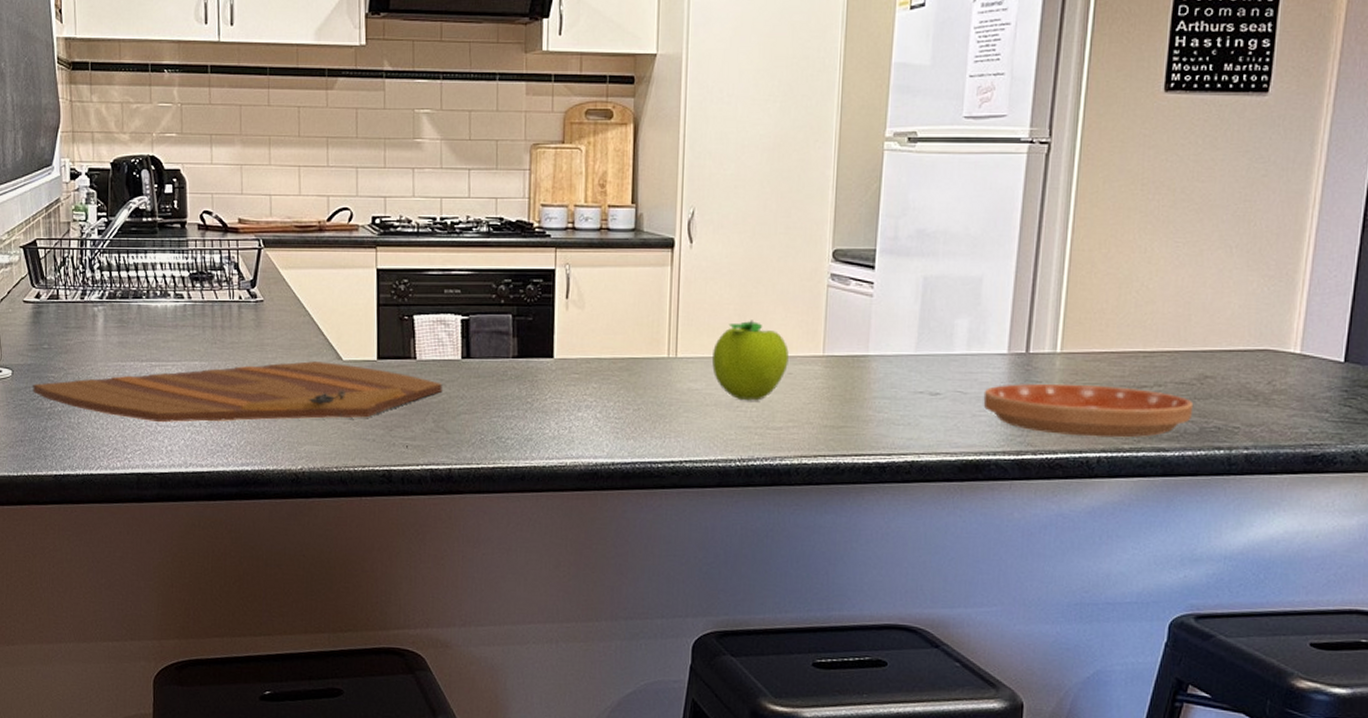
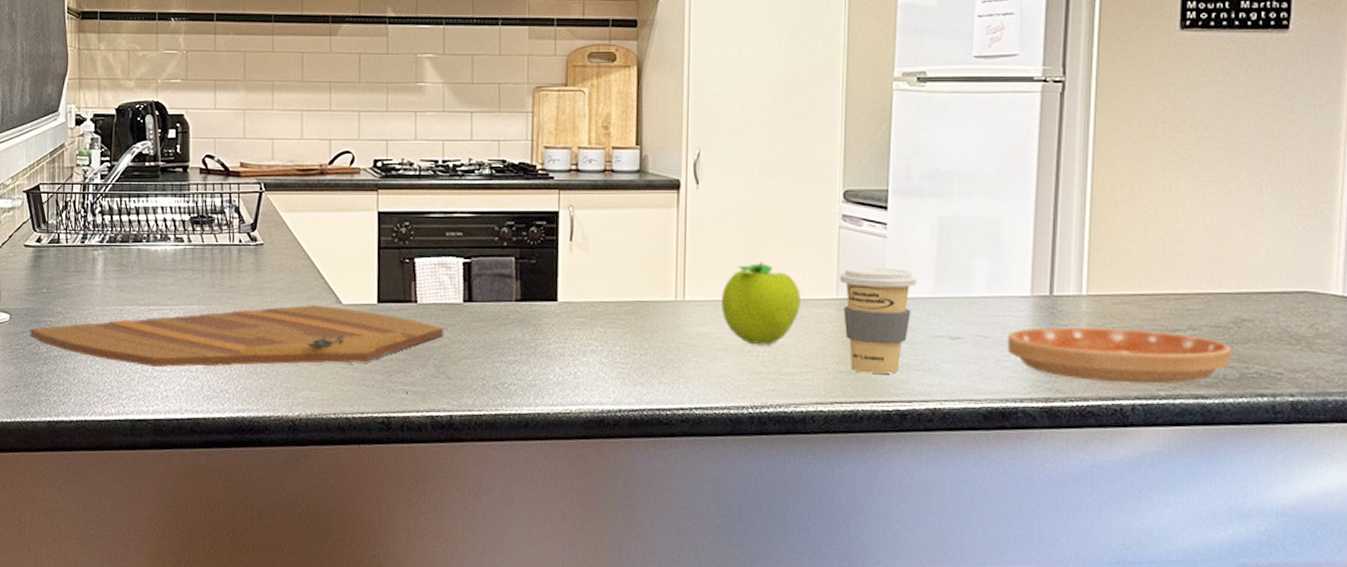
coffee cup: none [826,325,901,428] -> present [839,267,917,374]

